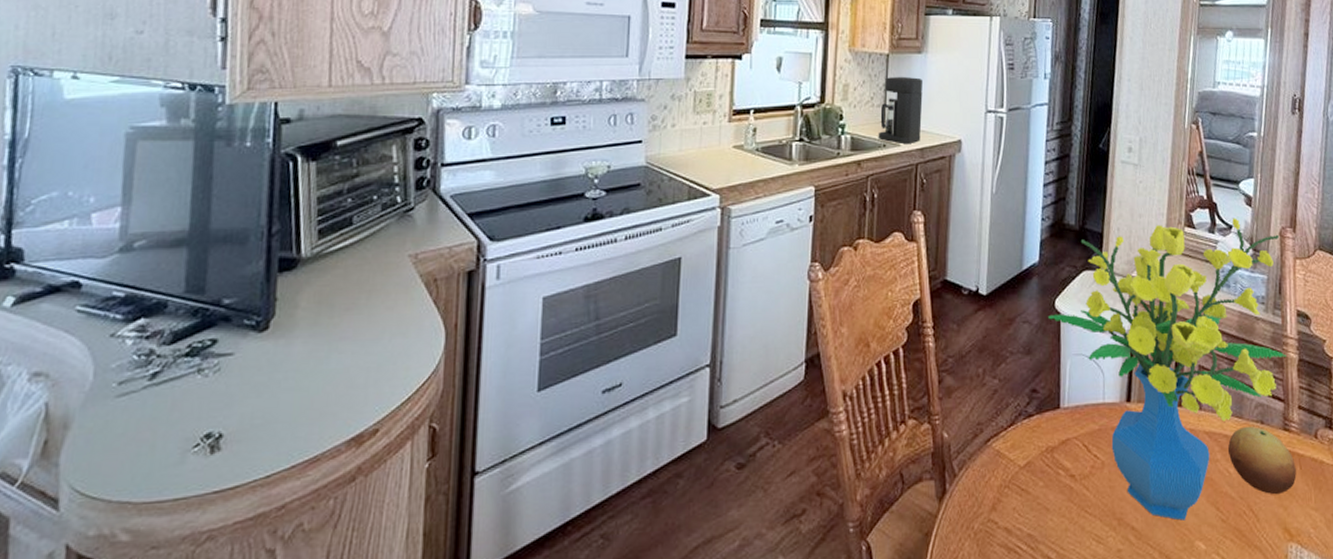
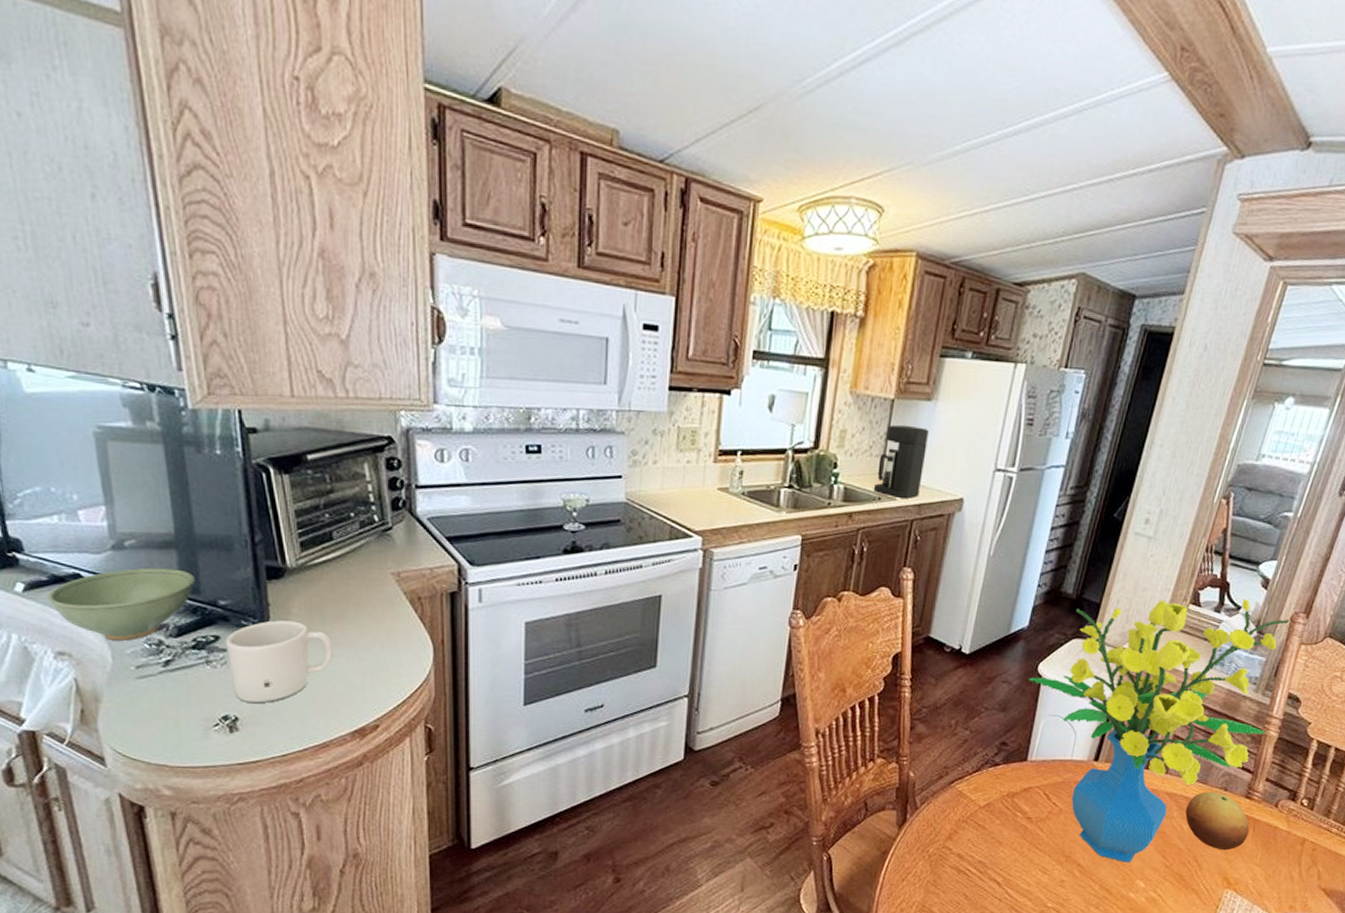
bowl: none [36,268,202,354] -> present [46,567,195,641]
mug: none [221,316,340,416] -> present [225,620,335,704]

